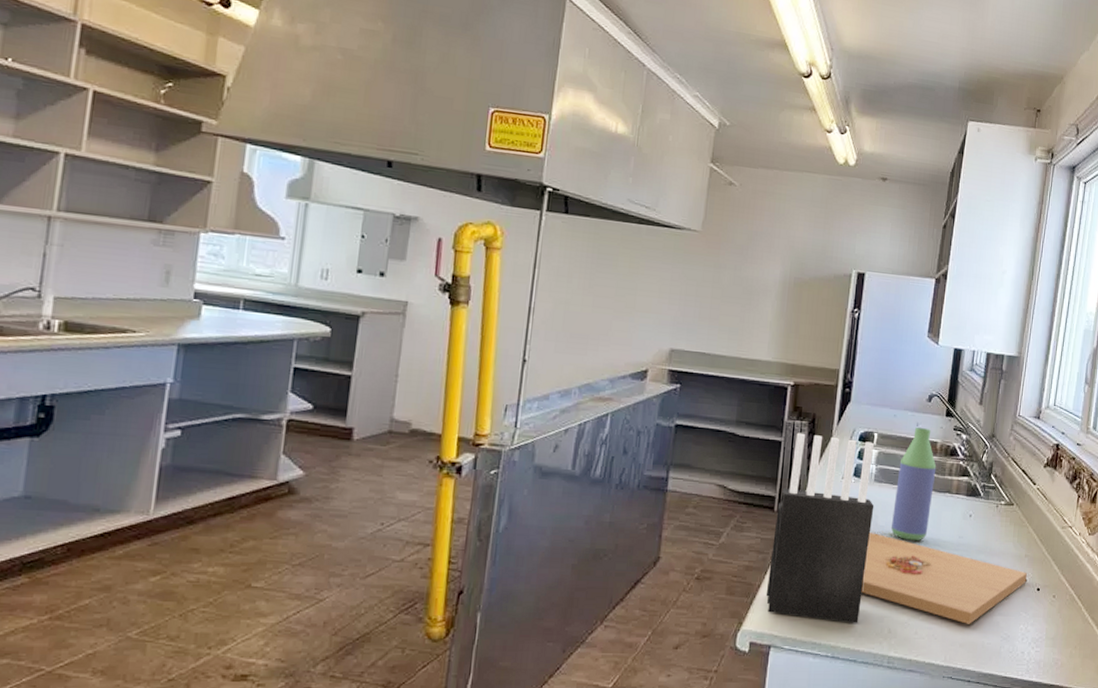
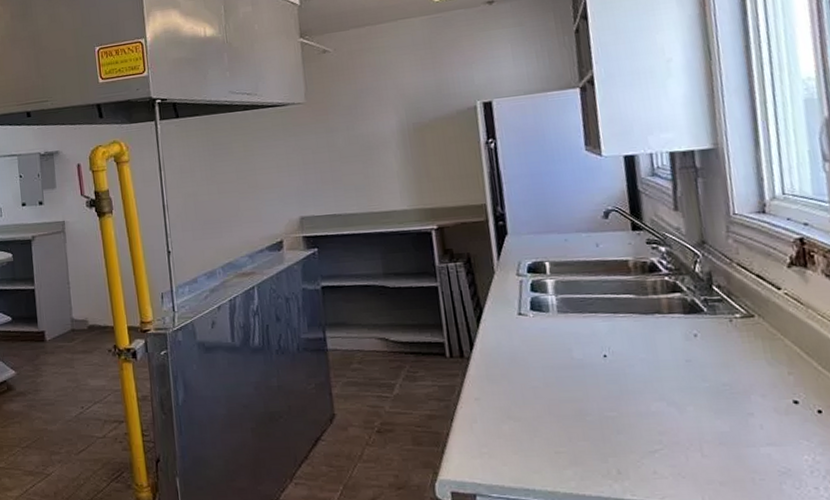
knife block: present [765,432,874,623] -> none [449,272,576,466]
platter: present [861,533,1028,624] -> none [565,367,799,459]
bottle: present [891,428,937,541] -> none [584,247,642,372]

